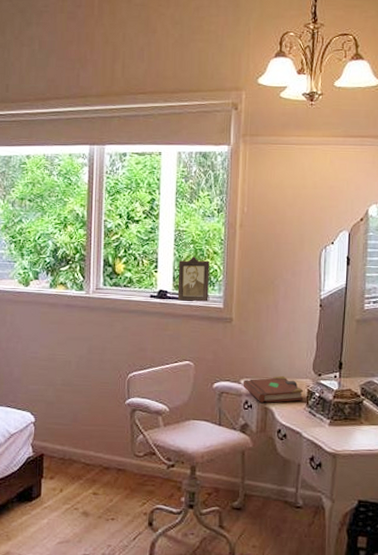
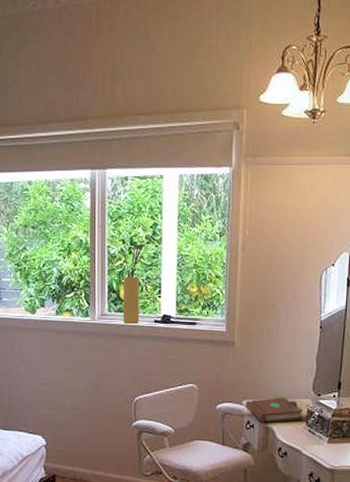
vase: none [117,211,147,299] -> present [120,237,149,325]
photo frame: present [177,257,210,302] -> none [181,281,212,325]

